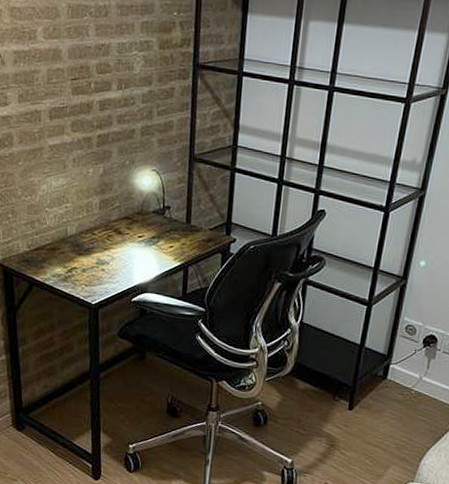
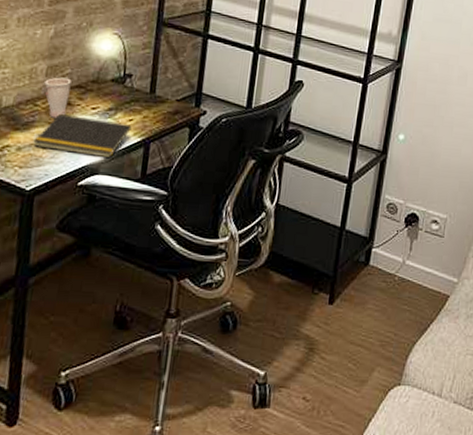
notepad: none [94,242,172,280] -> present [33,114,132,159]
cup: none [99,210,120,245] -> present [44,77,71,118]

